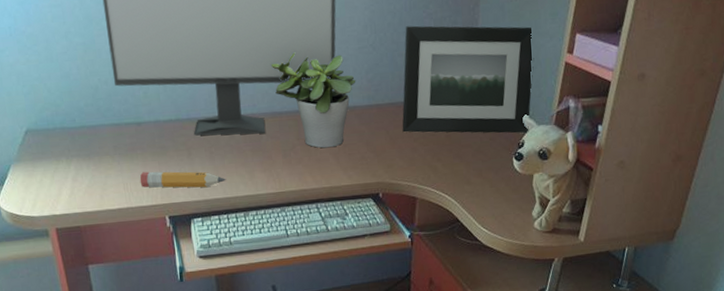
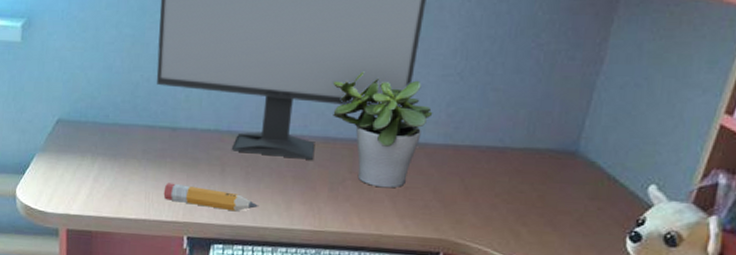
picture frame: present [402,25,534,134] -> none [482,56,677,209]

